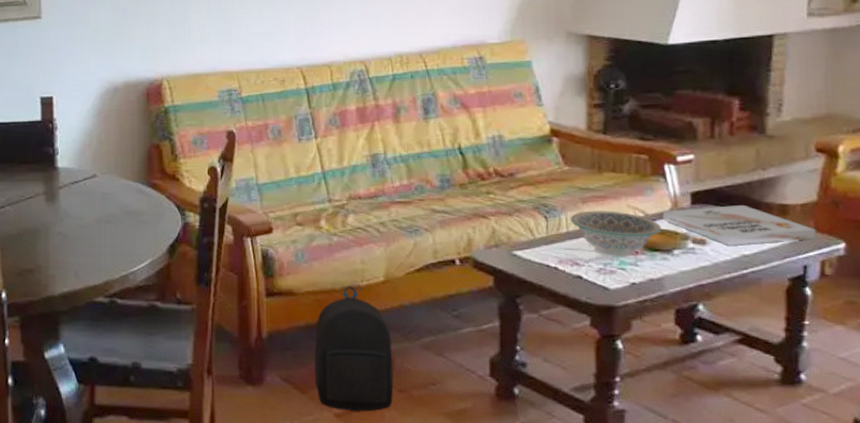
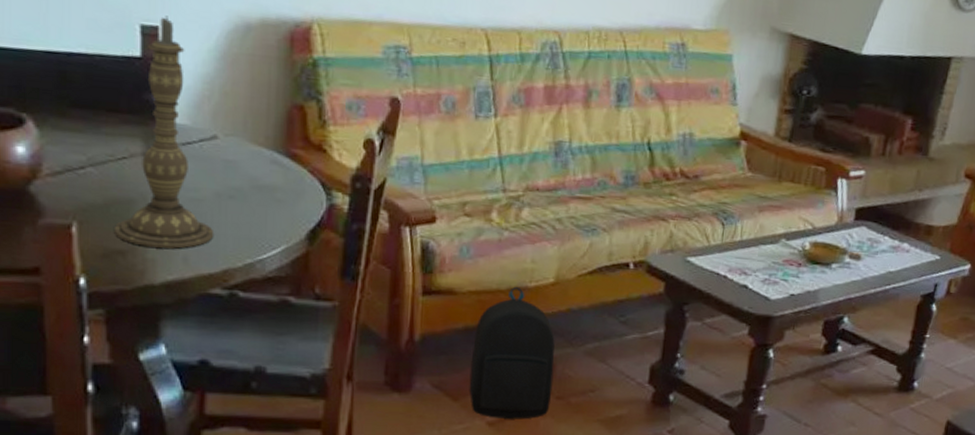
candlestick: none [26,88,97,266] -> present [115,15,214,249]
ceramic bowl: present [570,210,661,257] -> none [745,219,825,268]
book: present [662,204,817,247] -> none [827,223,951,263]

